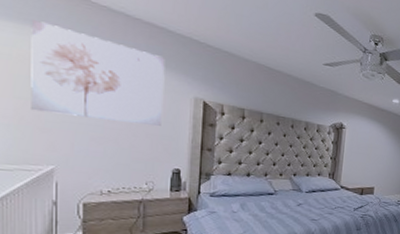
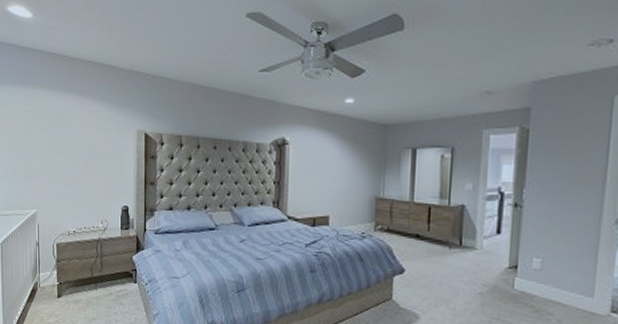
wall art: present [31,20,165,126] -> none [19,81,112,163]

